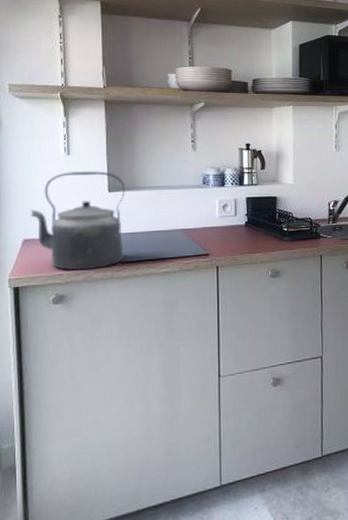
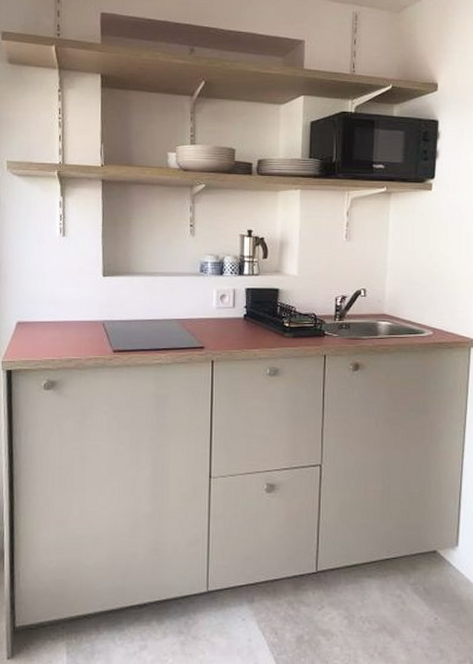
kettle: present [30,170,126,271] -> none [24,253,121,357]

